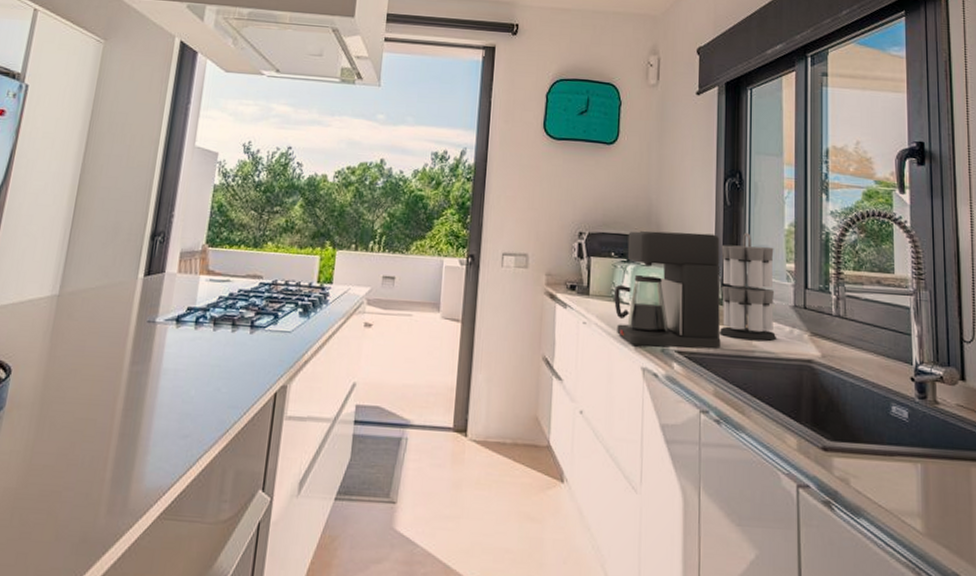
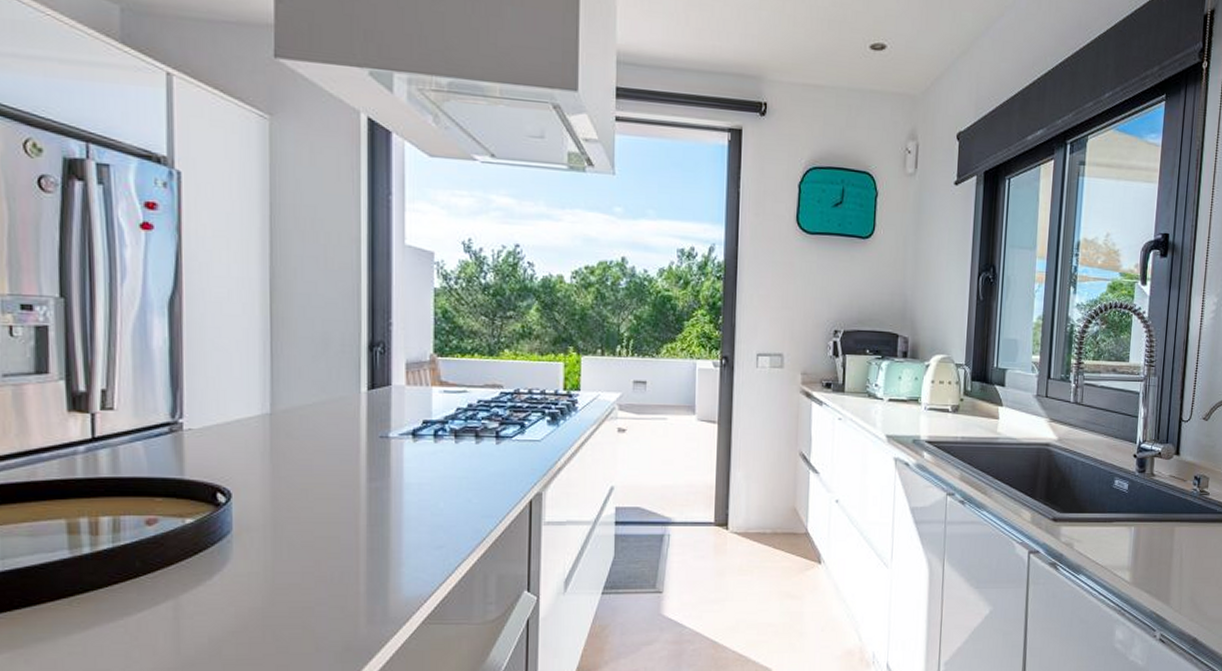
coffee maker: present [614,230,721,349] -> none [868,327,972,438]
spice rack: present [719,232,776,341] -> none [967,326,1022,429]

